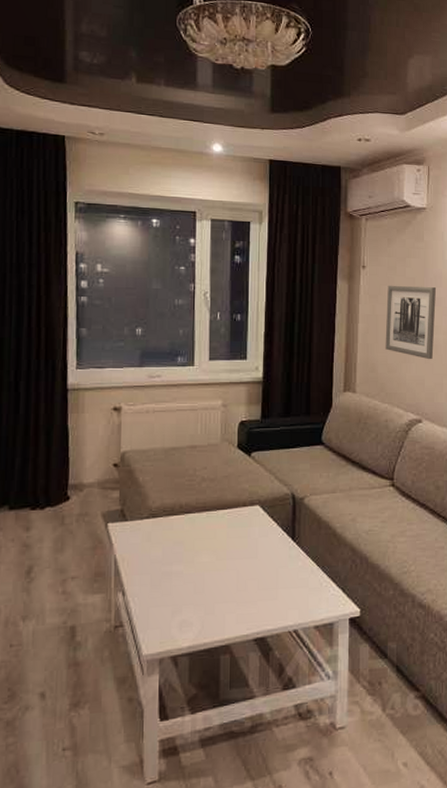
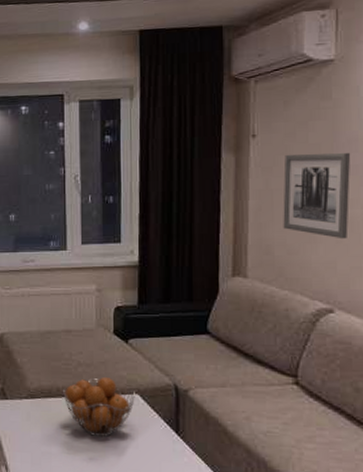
fruit basket: none [186,491,256,550] -> present [63,377,135,437]

